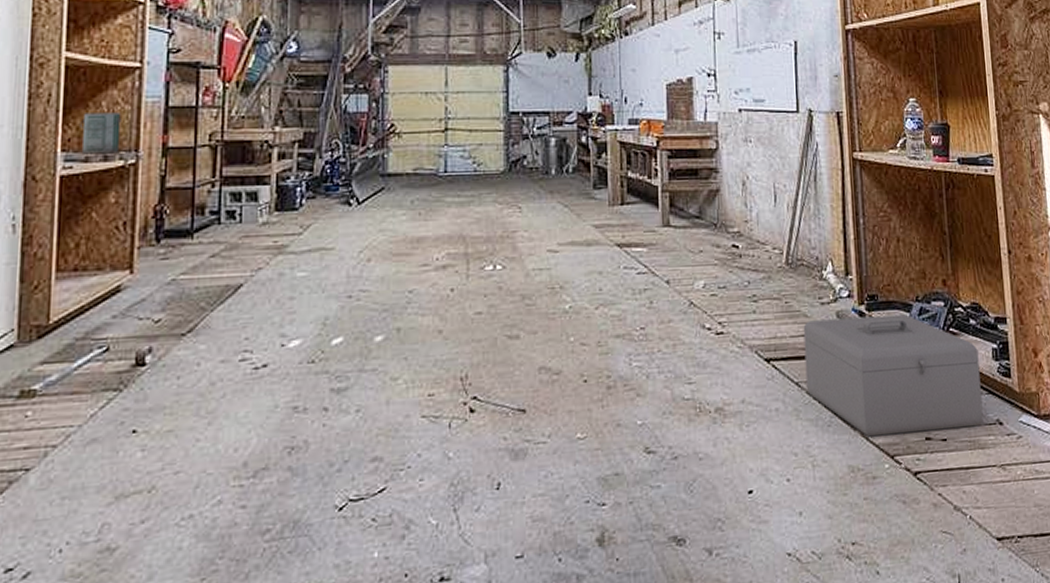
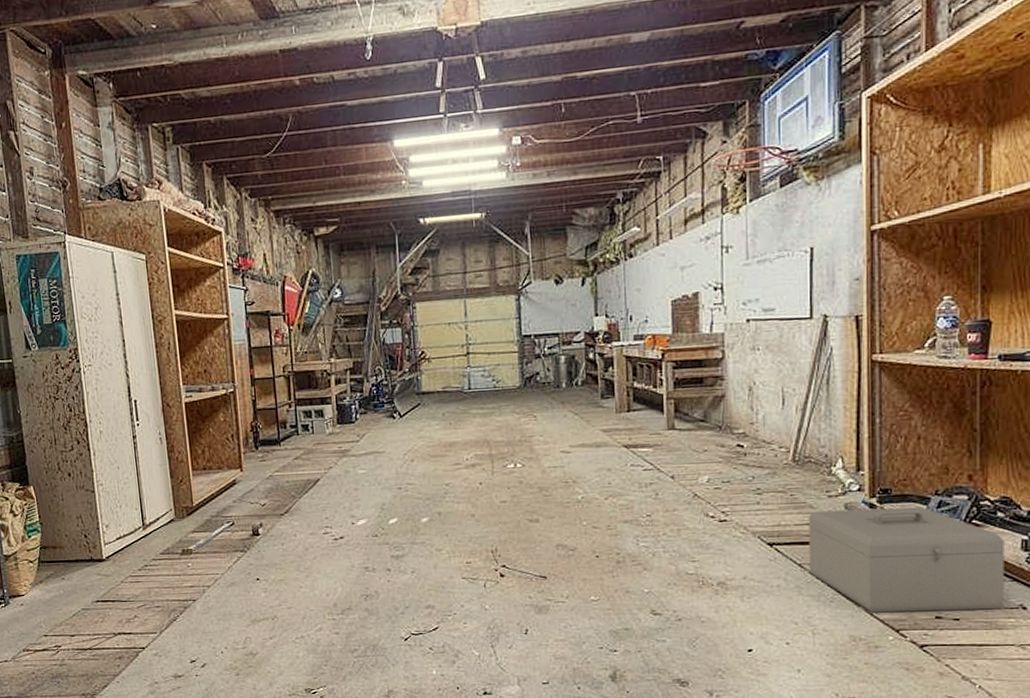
paint can: present [80,112,121,154] -> none [192,354,222,386]

